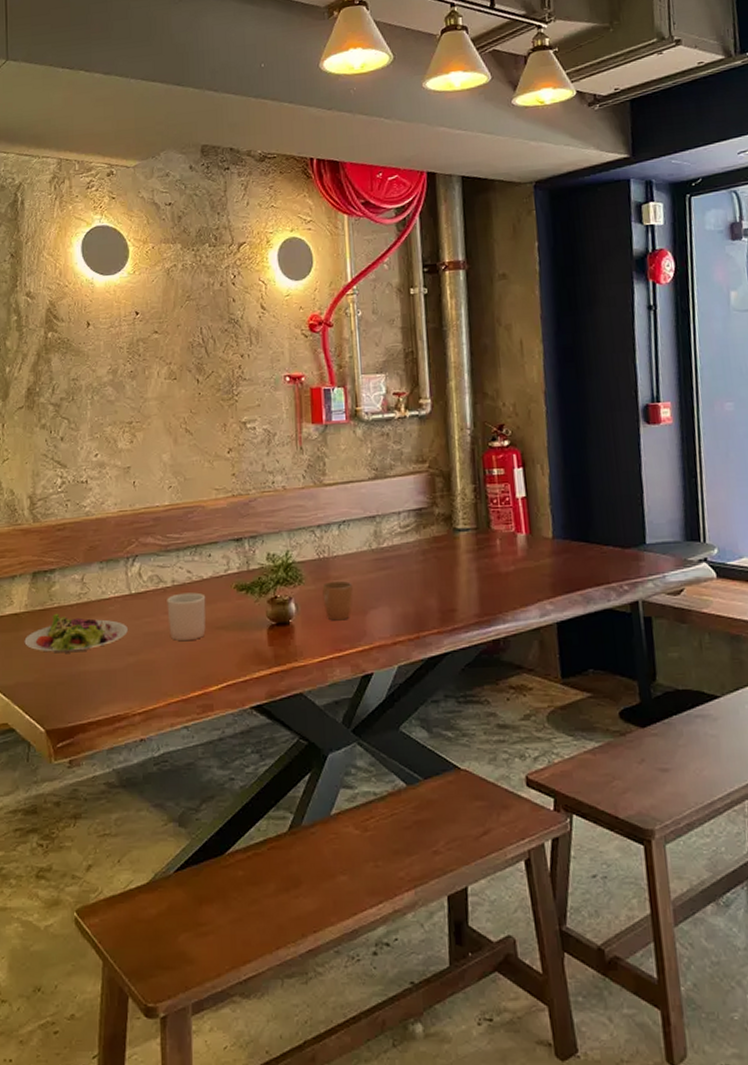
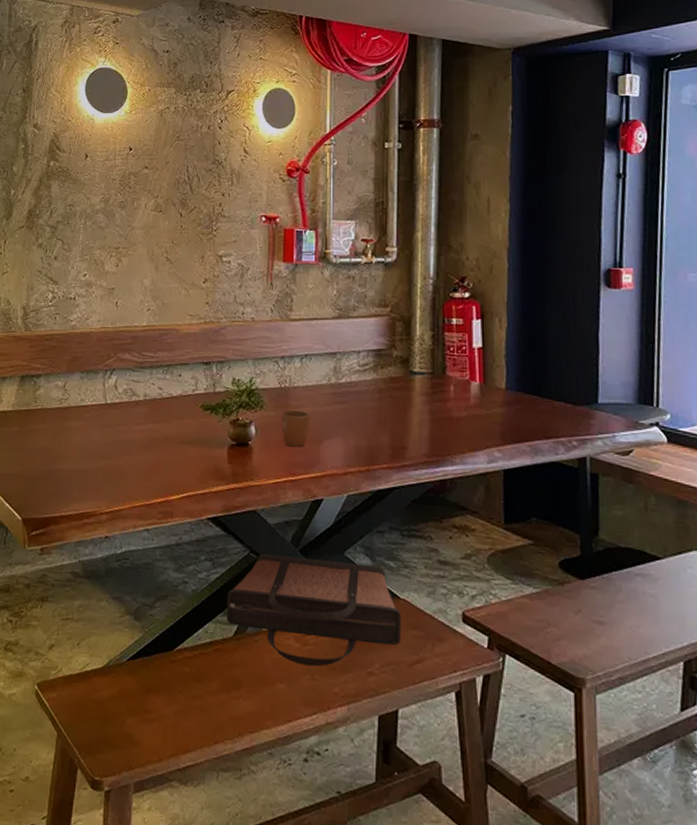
salad plate: present [24,613,128,654] -> none [9,414,101,452]
mug: present [167,592,207,642] -> none [137,407,174,452]
shopping bag: none [278,737,465,853] -> present [226,554,401,667]

